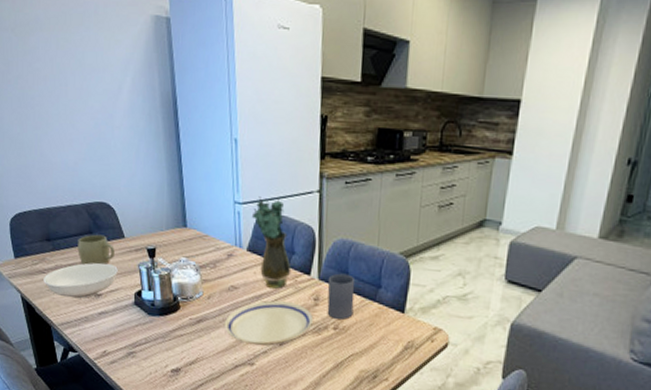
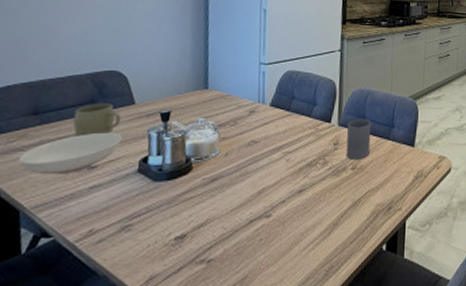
plate: present [223,300,313,346] -> none [240,150,332,197]
vase: present [251,196,292,289] -> none [276,57,313,138]

